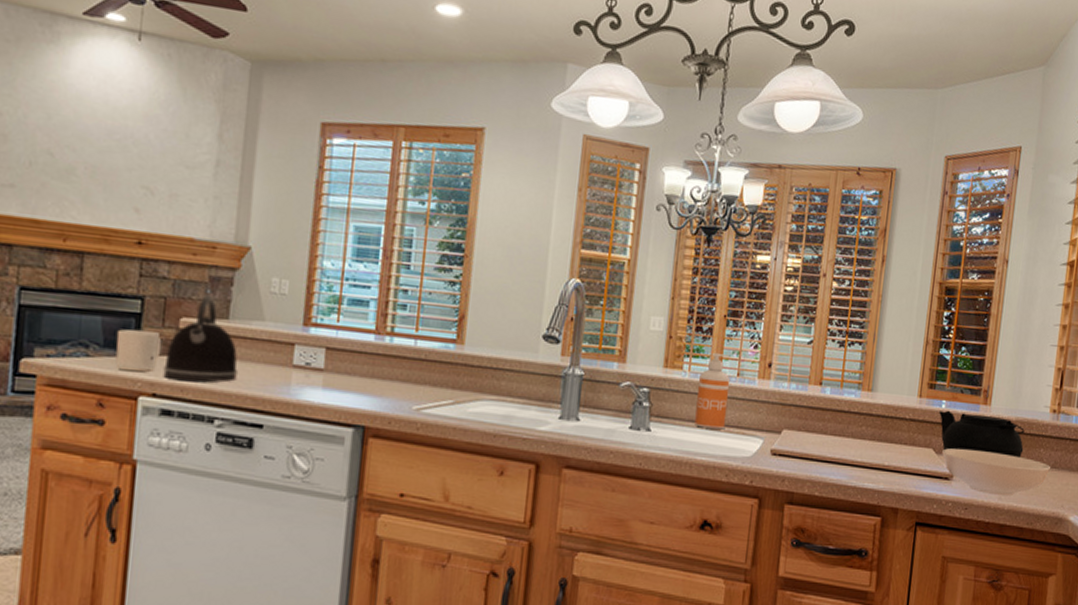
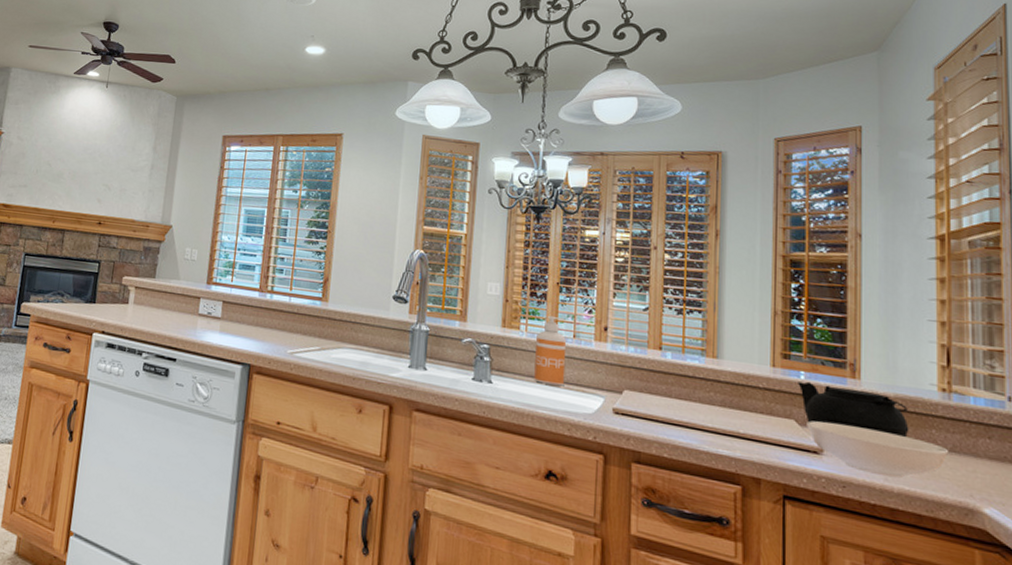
mug: present [115,329,162,372] -> none [80,284,111,315]
kettle: present [163,295,239,383] -> none [110,260,161,325]

